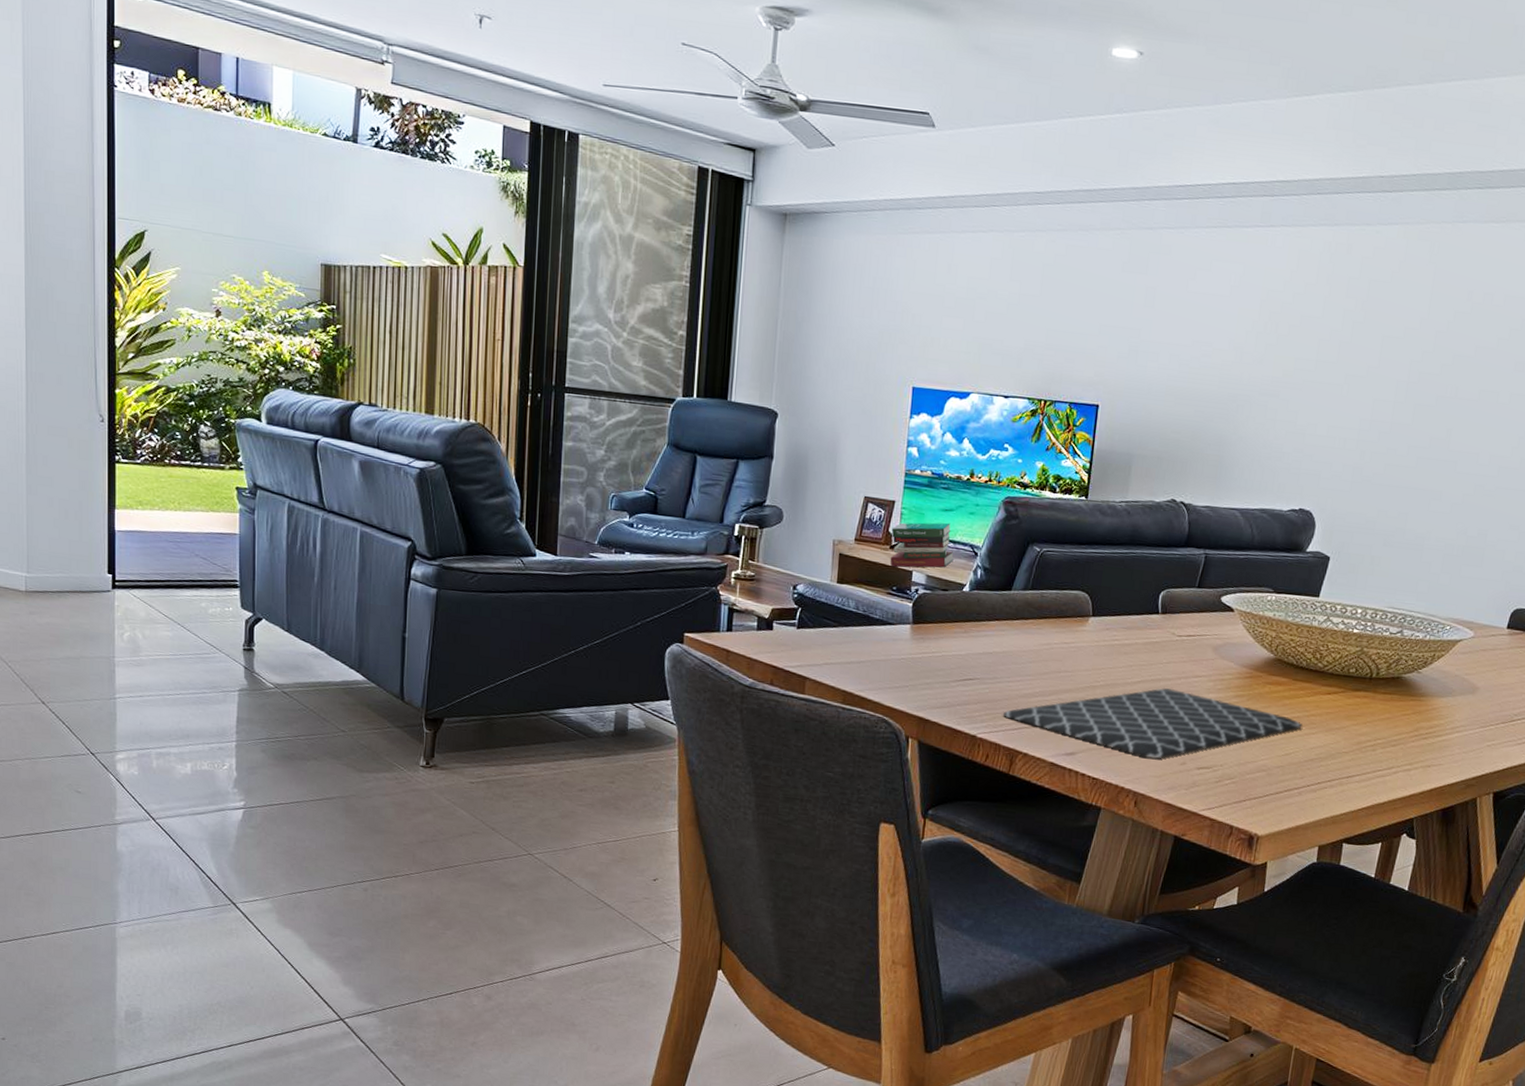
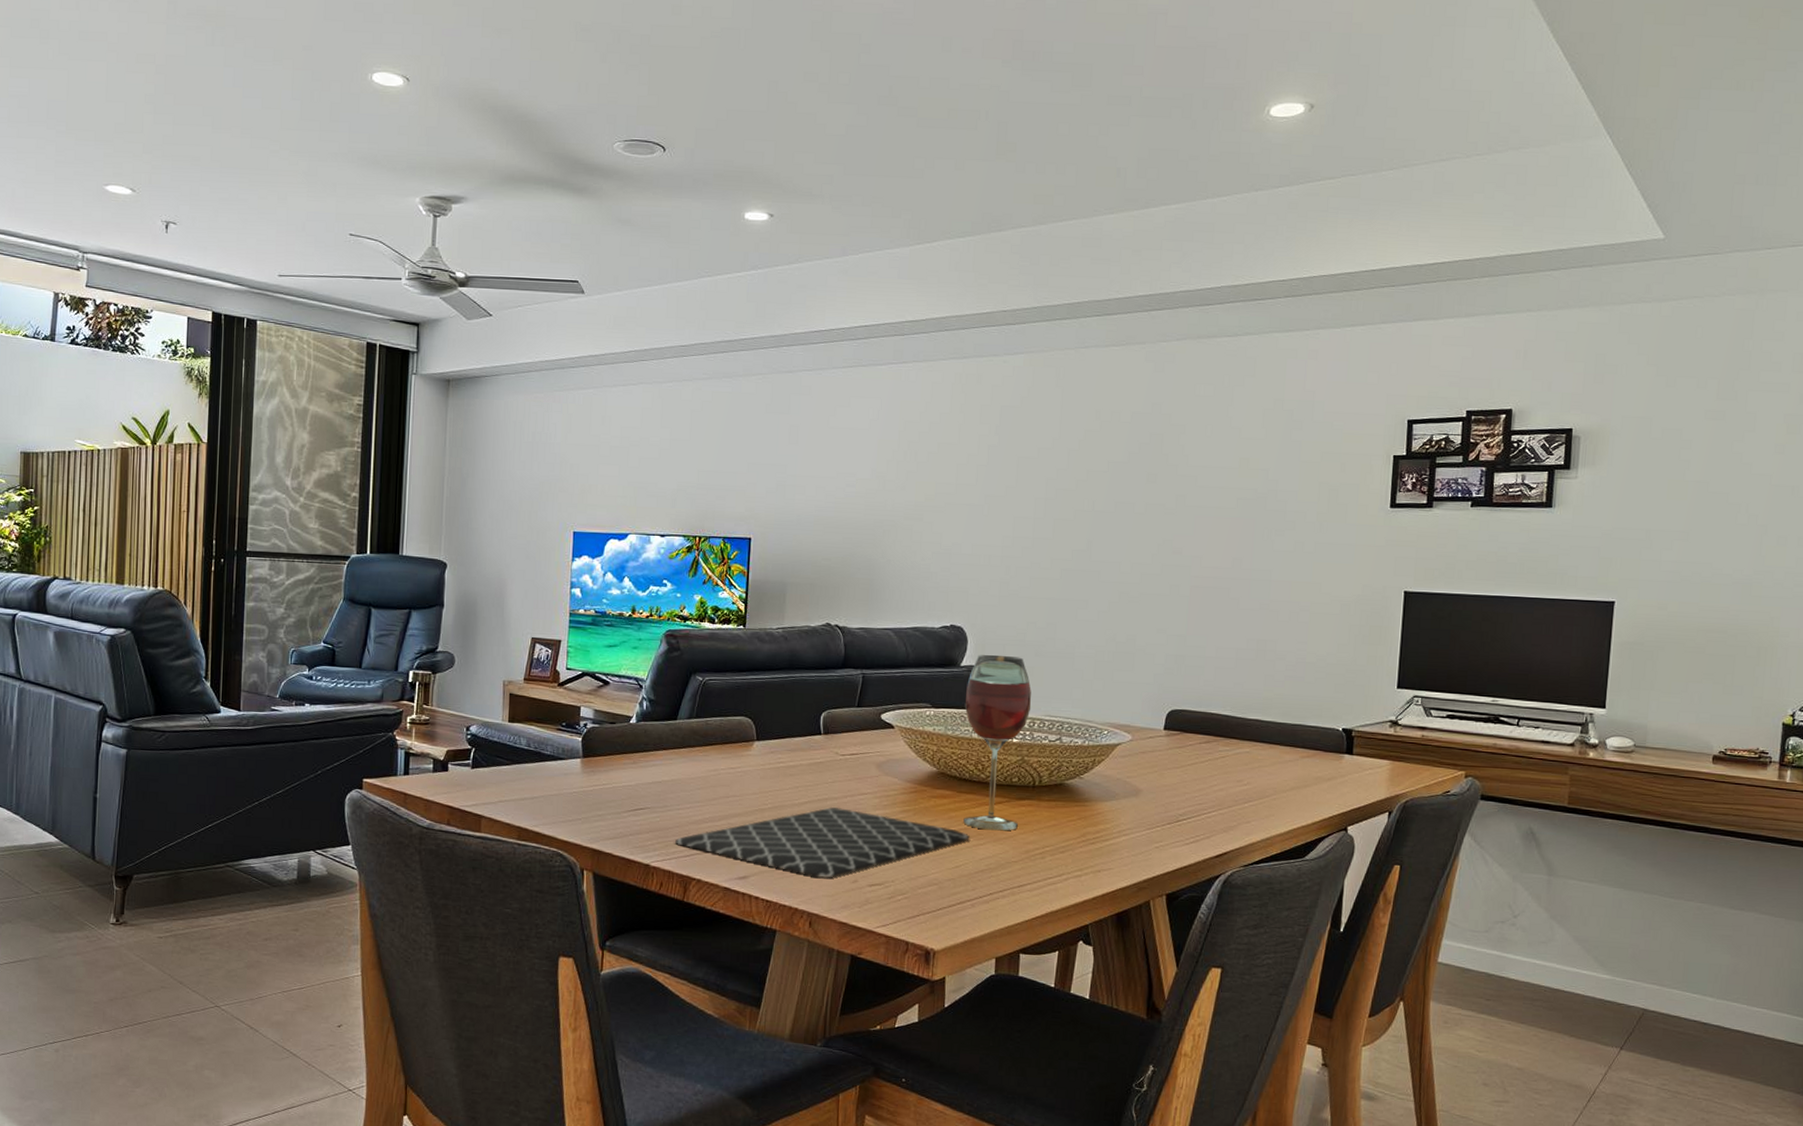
books: present [890,522,954,568] -> none [558,658,620,703]
wineglass: none [1297,541,1377,722] -> present [963,654,1032,831]

